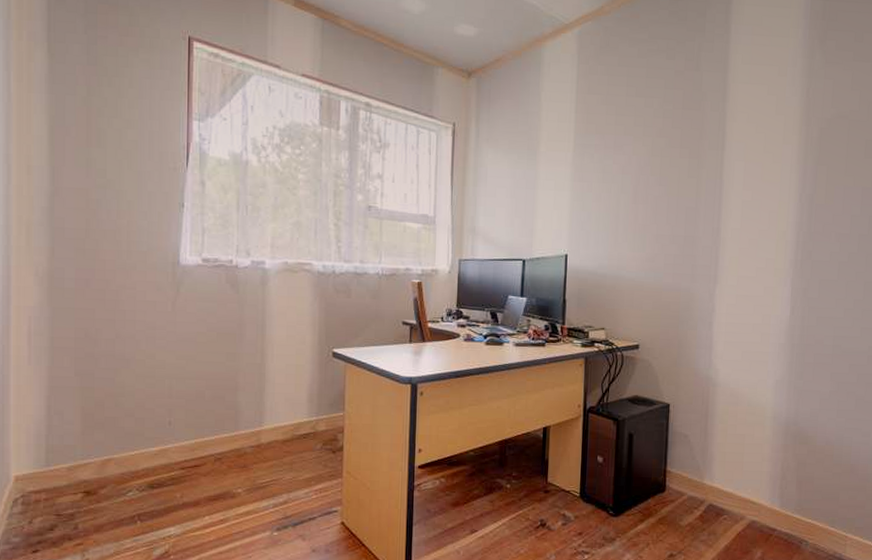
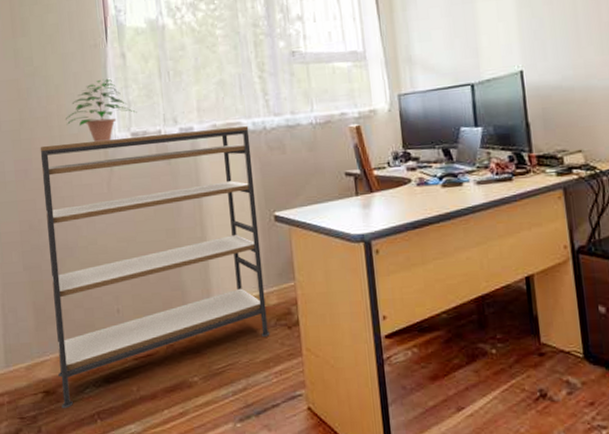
shelving unit: none [101,258,319,509] -> present [40,126,270,409]
potted plant: none [136,202,211,263] -> present [66,79,137,143]

